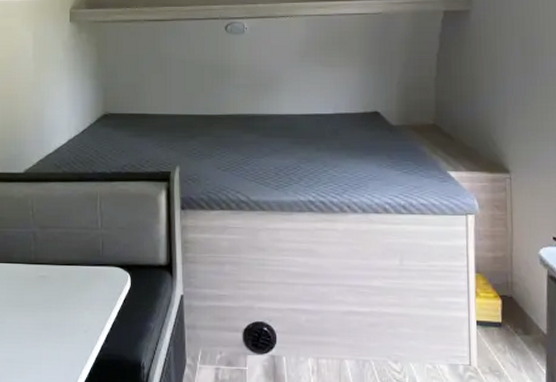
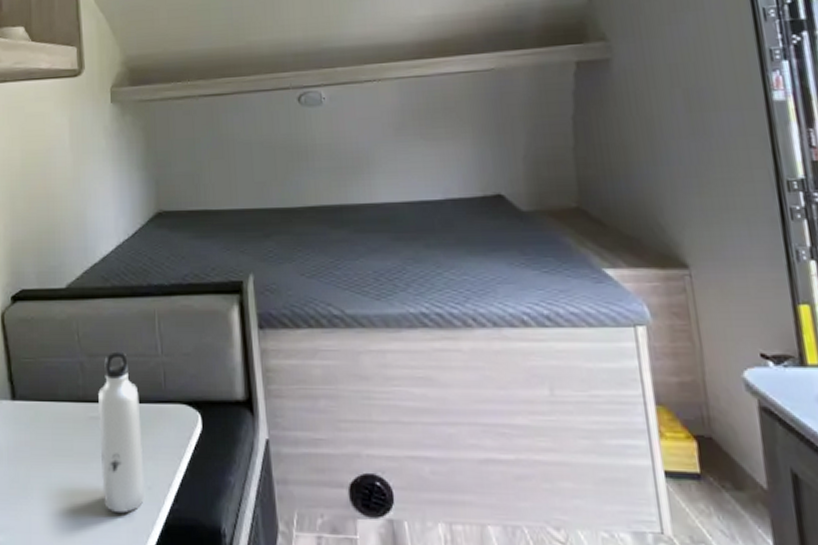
water bottle: none [47,224,82,351] -> present [98,351,146,514]

